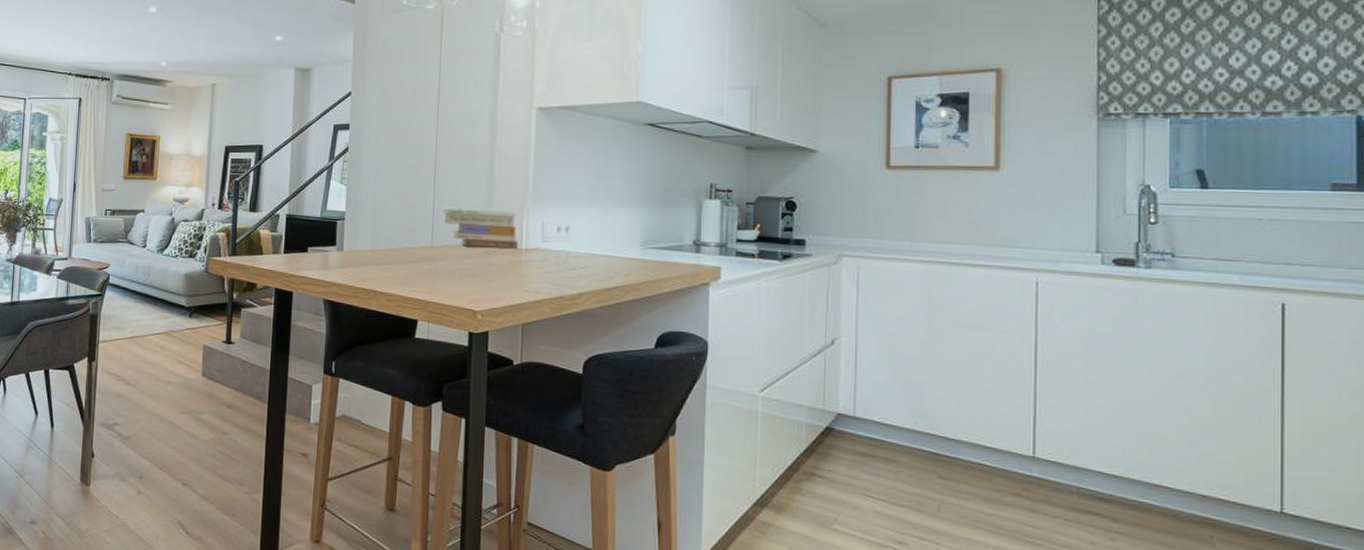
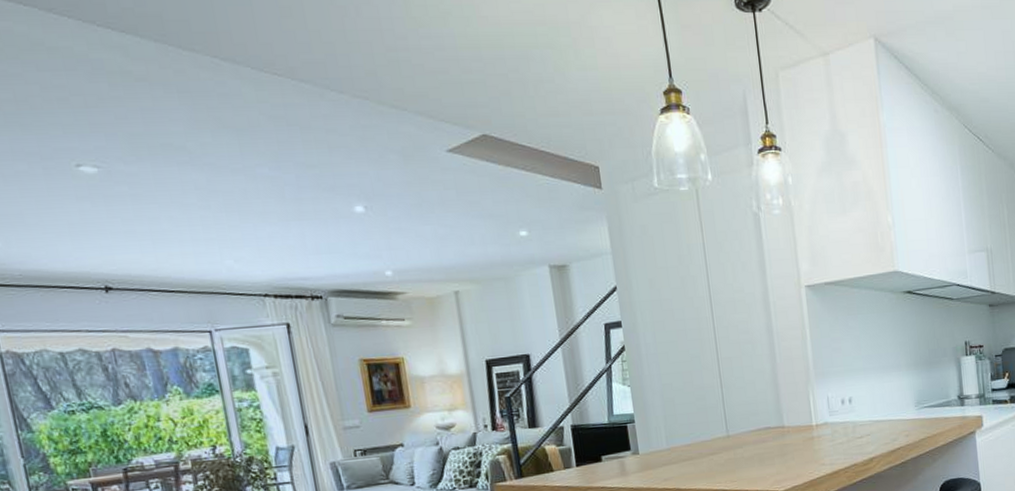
books: present [443,207,519,250] -> none [733,389,809,431]

